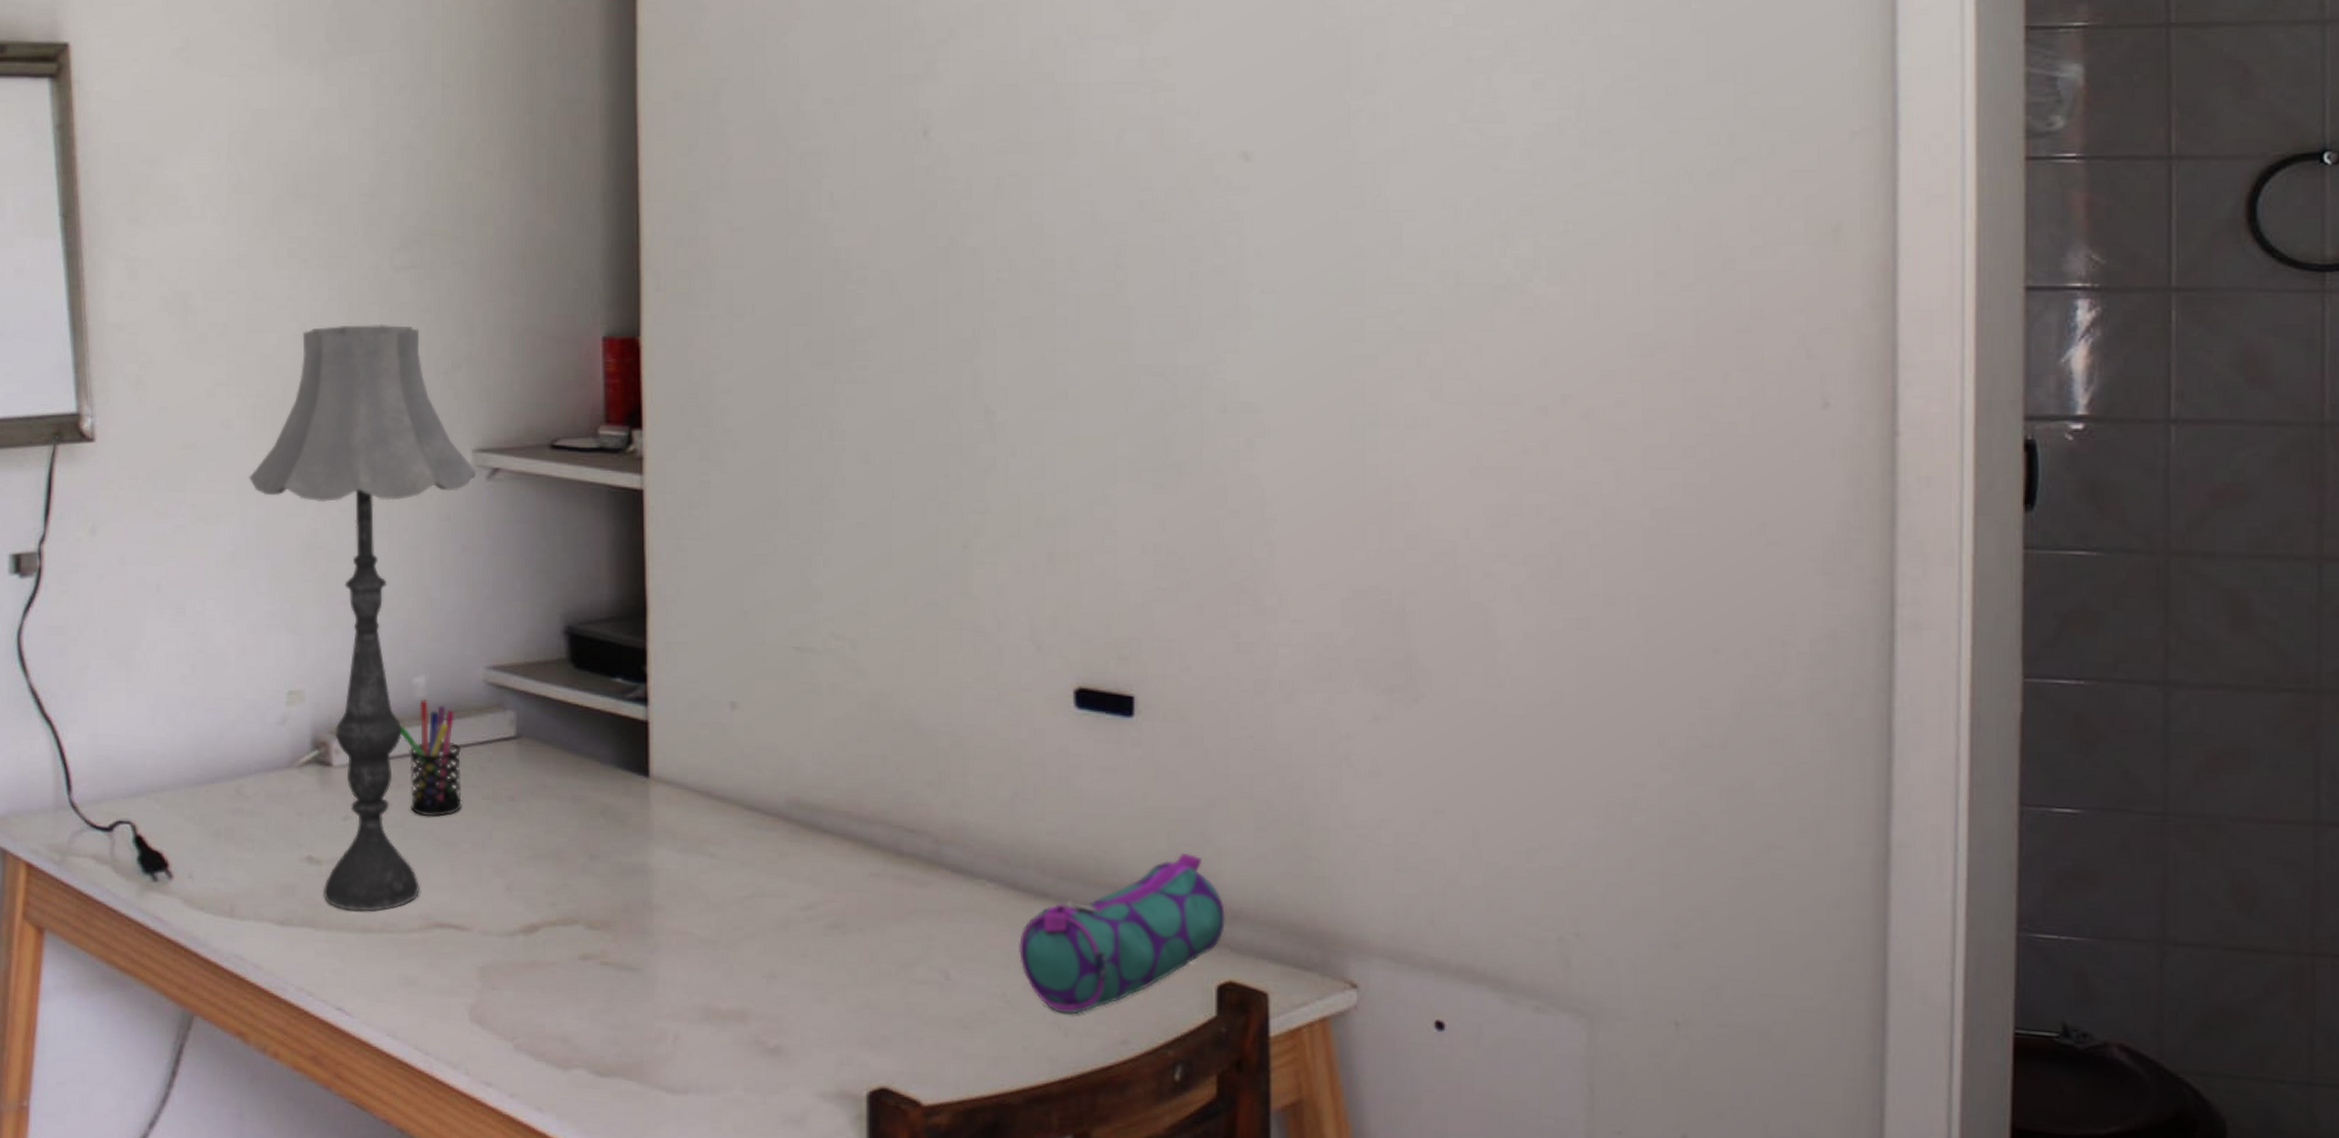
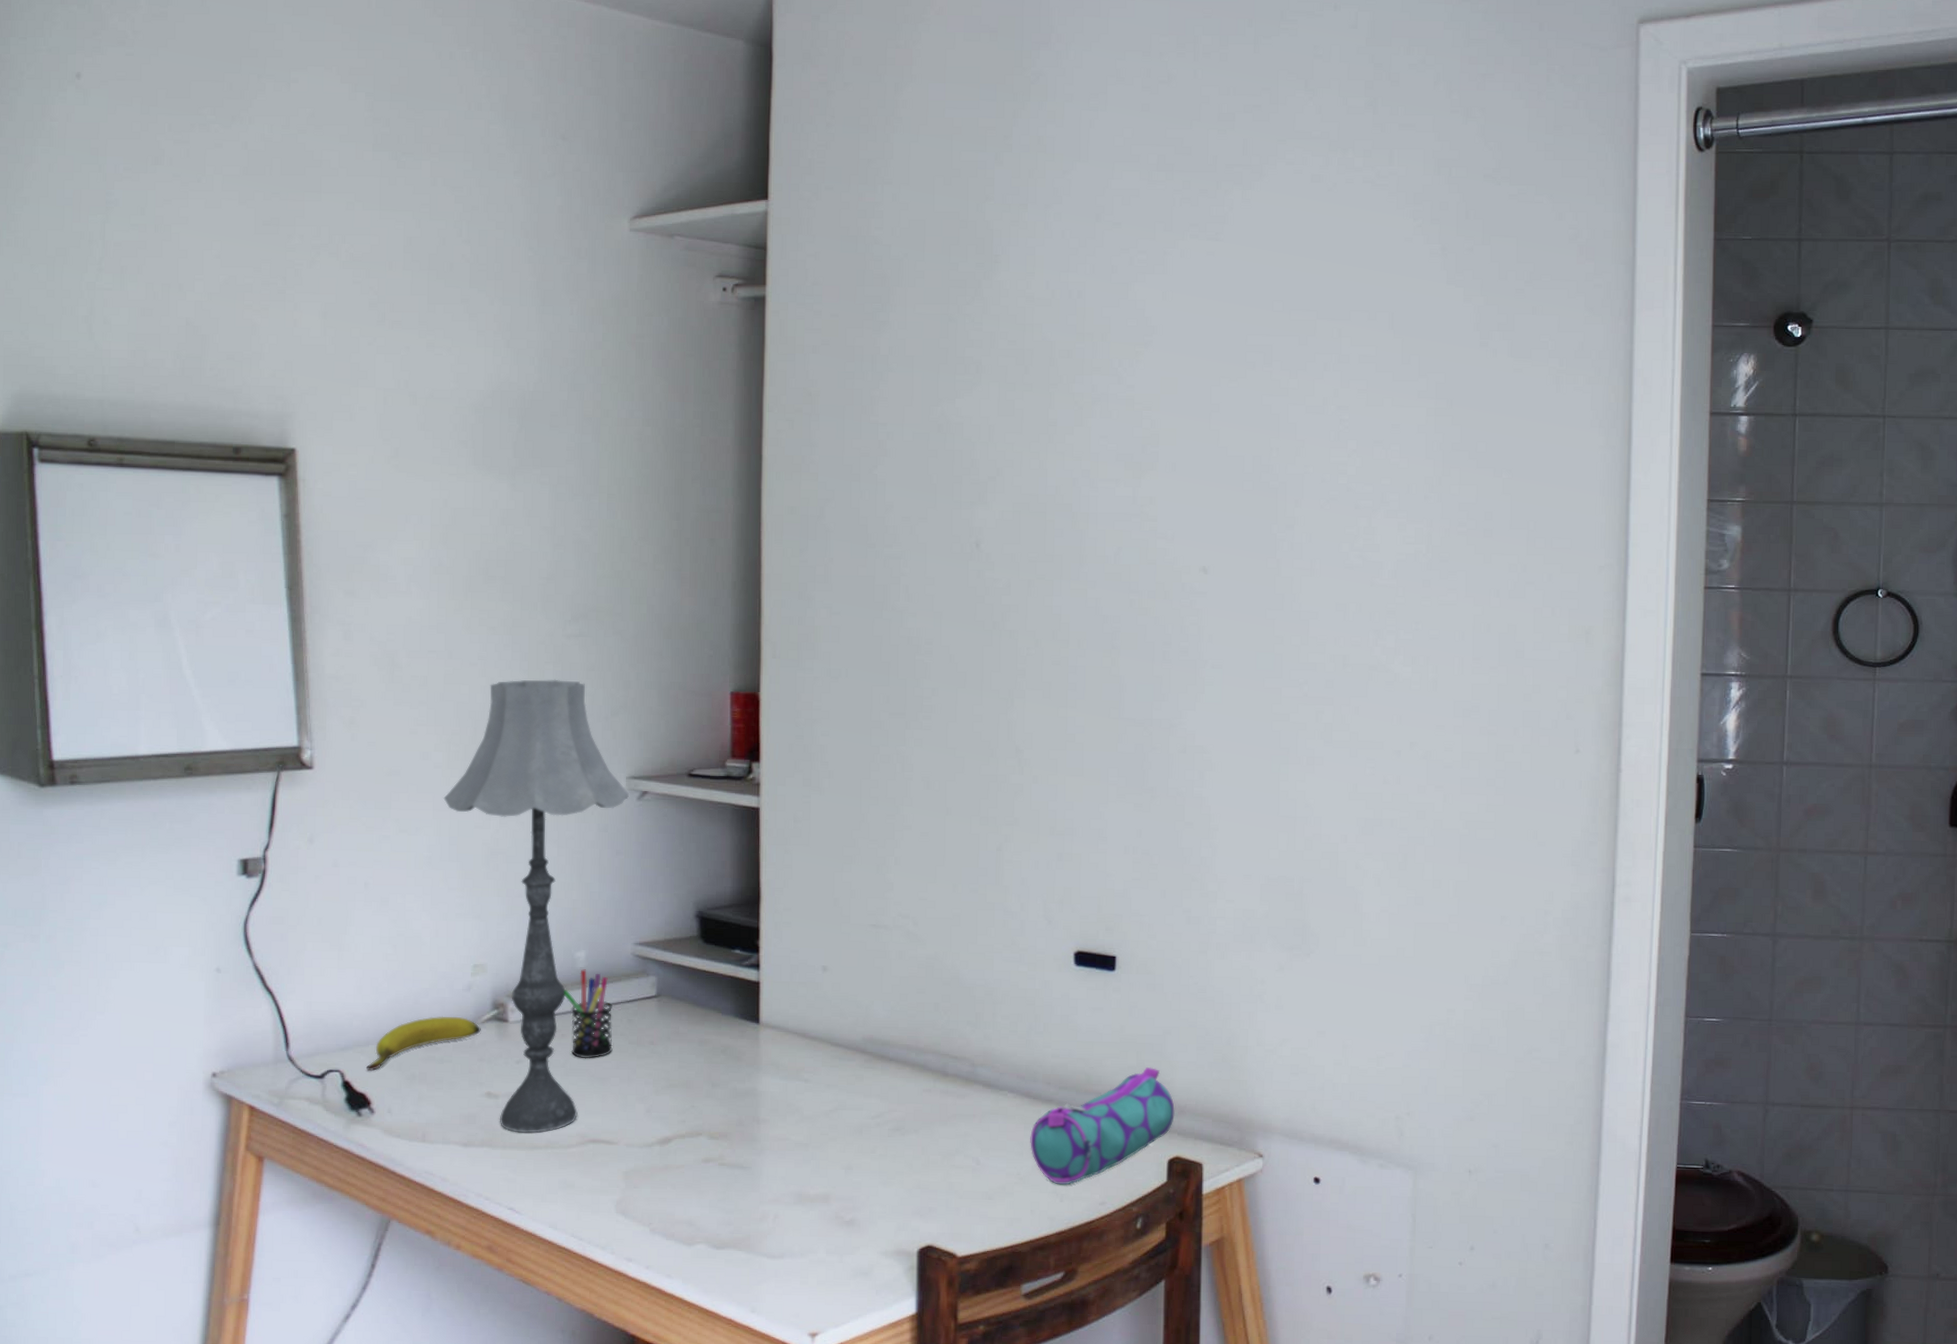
banana: none [161,756,299,825] -> present [366,1016,481,1072]

